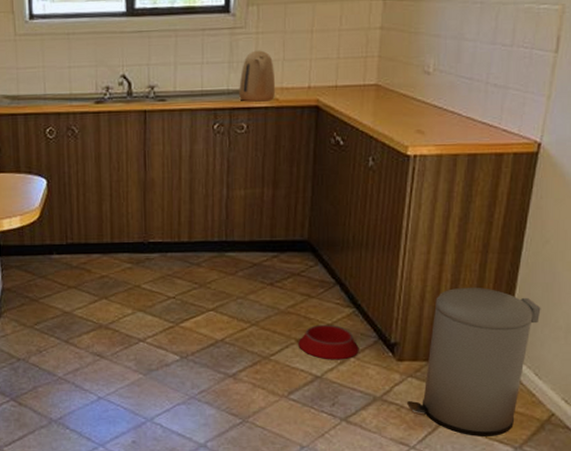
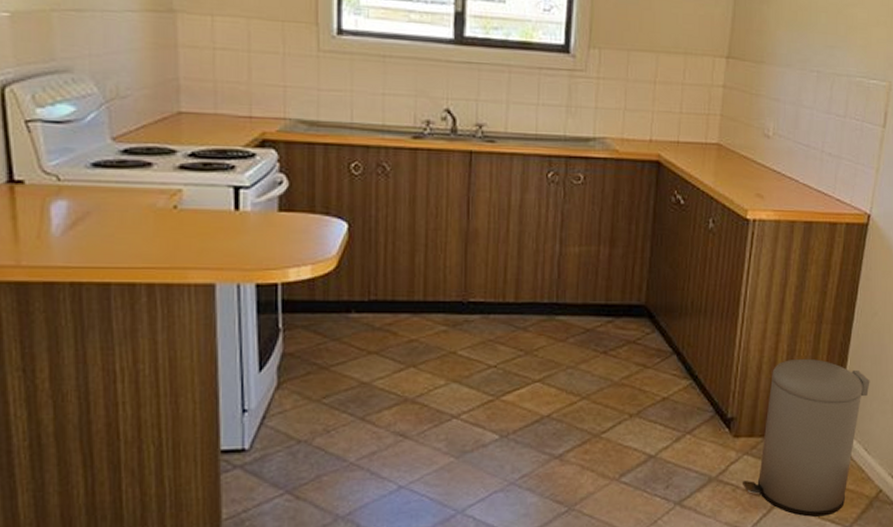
kettle: present [239,50,276,103] -> none [577,96,616,153]
pet bowl: present [298,324,359,360] -> none [632,397,695,437]

